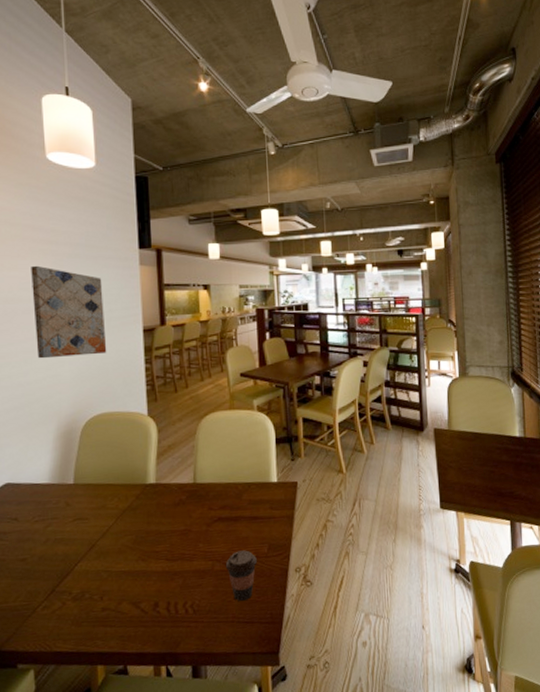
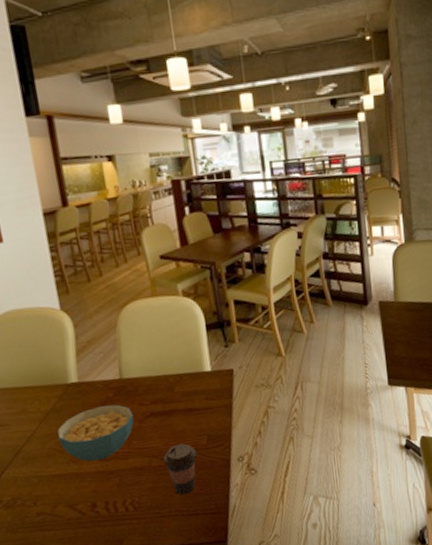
cereal bowl: none [131,507,203,561] -> present [57,404,134,462]

